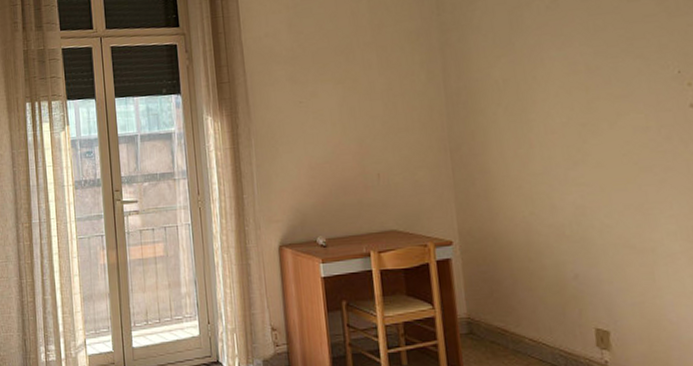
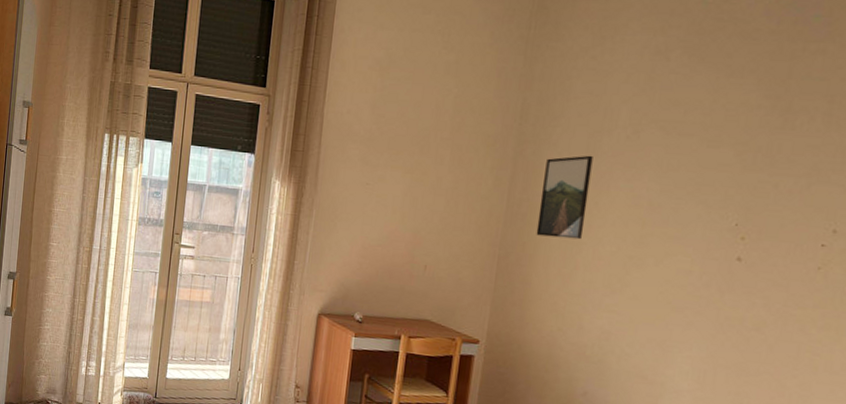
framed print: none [474,31,529,121] -> present [536,155,593,240]

